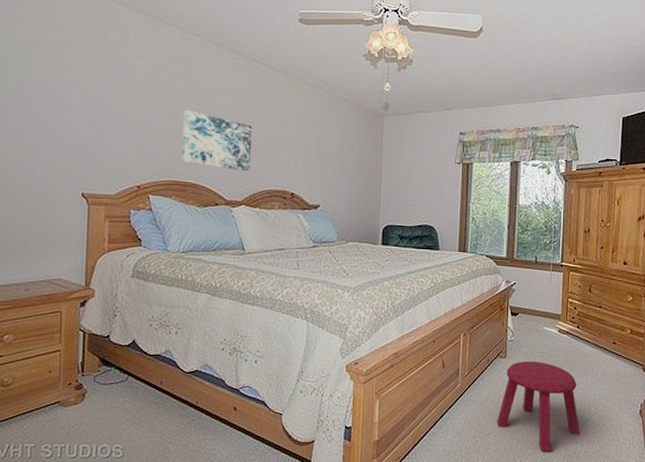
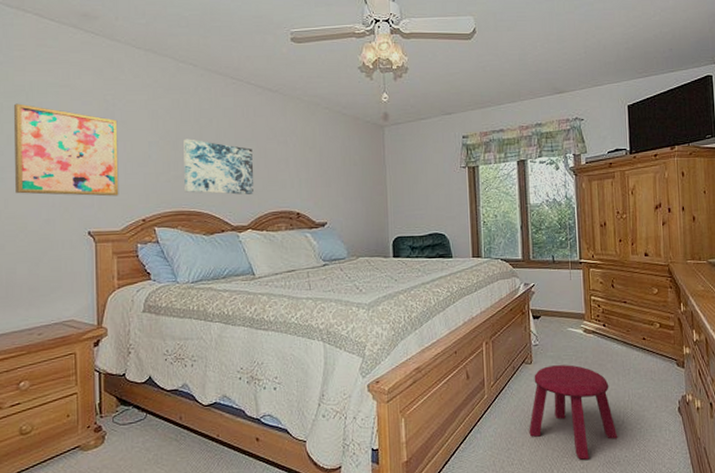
wall art: none [11,58,119,161] -> present [13,103,119,197]

